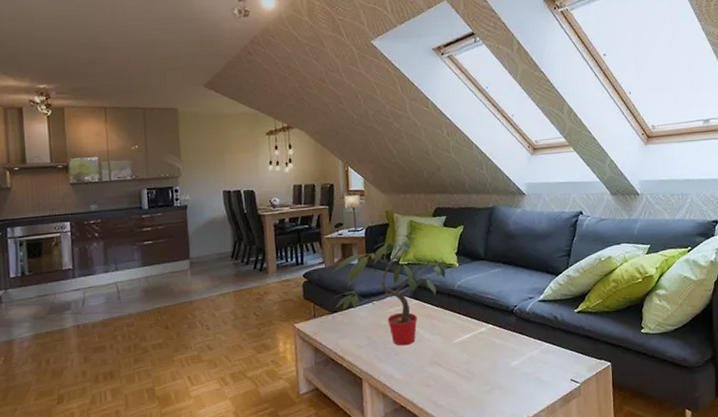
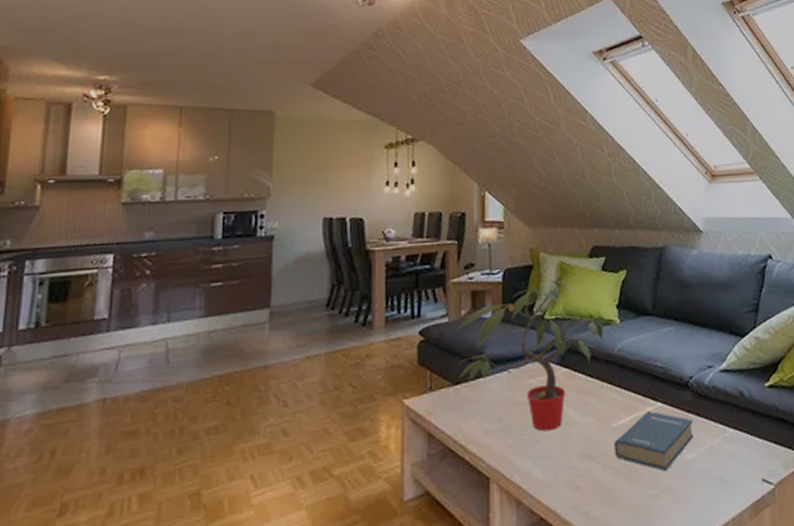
hardback book: none [455,330,517,374] -> present [613,410,693,471]

